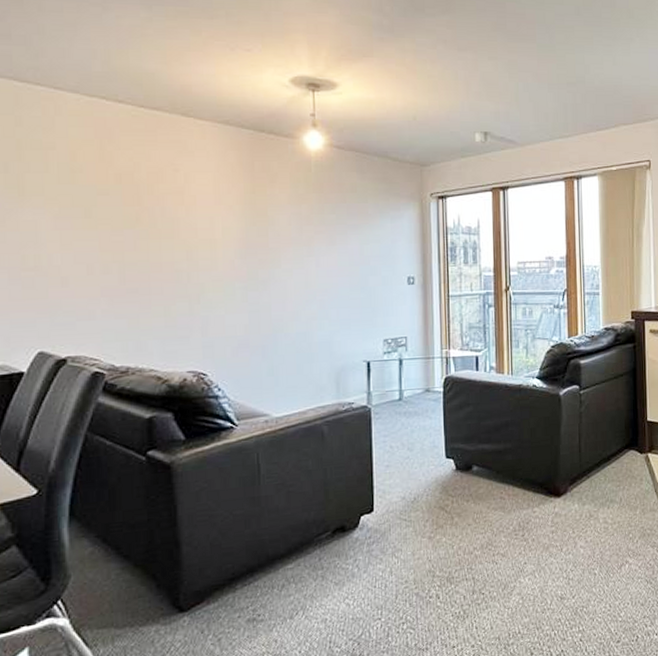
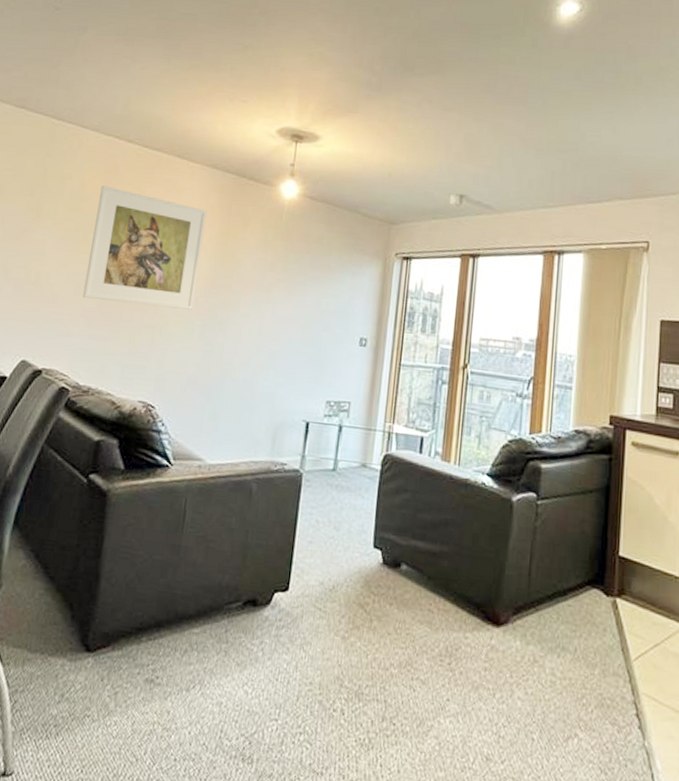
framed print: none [95,153,231,277] -> present [82,185,207,310]

